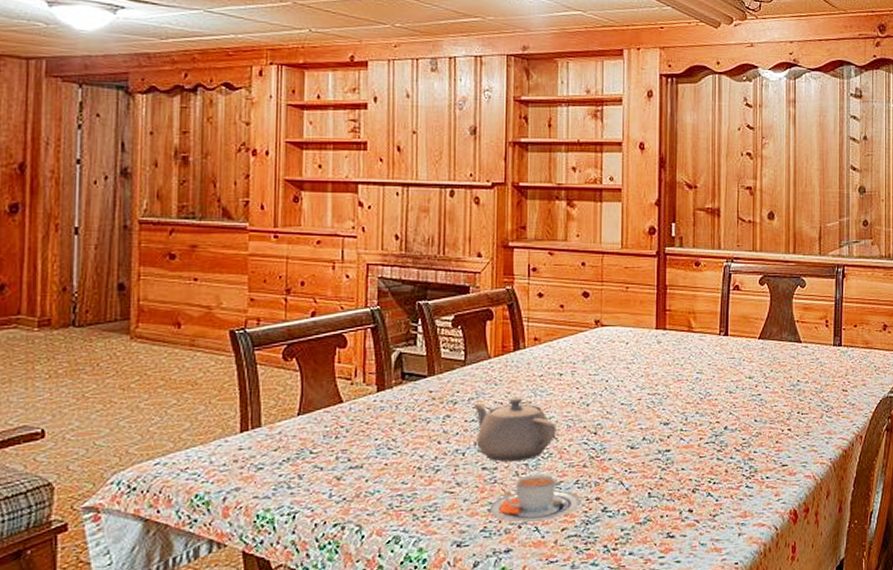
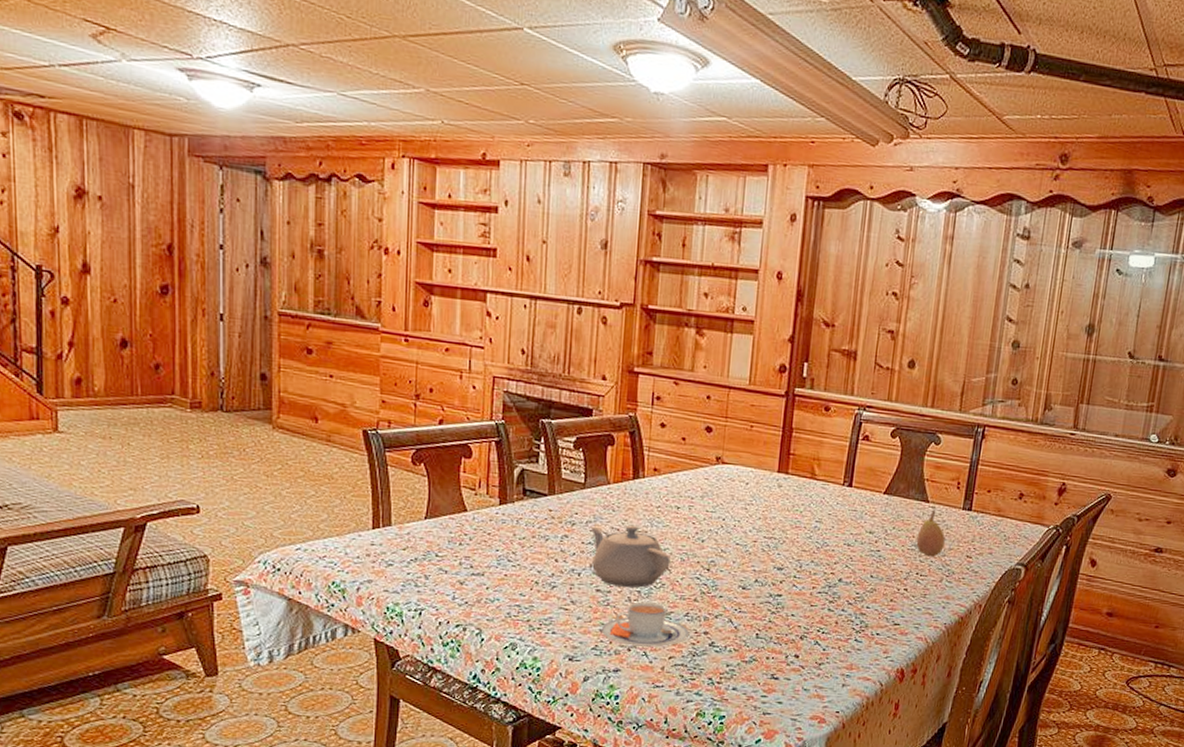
fruit: none [794,349,820,395] -> present [916,509,945,557]

